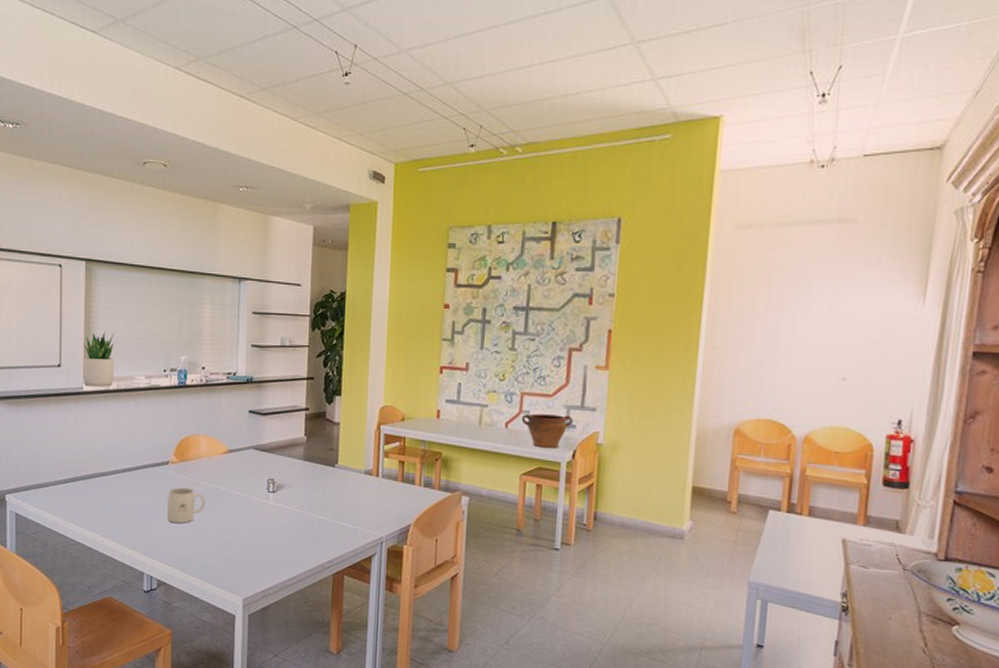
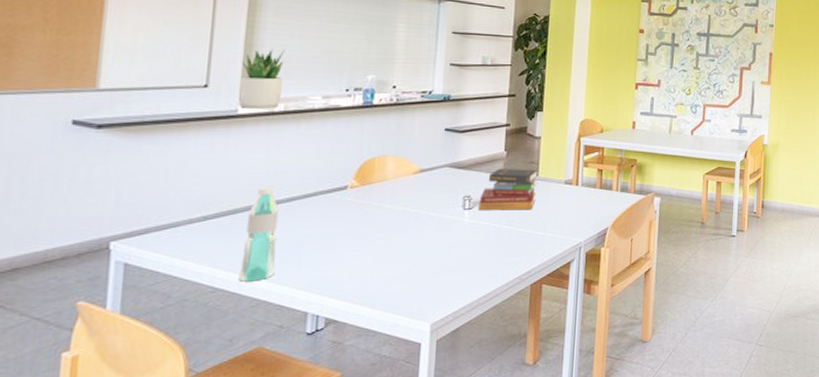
water bottle: none [92,457,118,540] -> present [238,186,279,282]
mug: present [167,487,205,524] -> none [342,213,390,253]
books: none [282,454,338,499] -> present [478,169,538,211]
ceramic pot: present [521,413,574,449] -> none [704,122,745,151]

